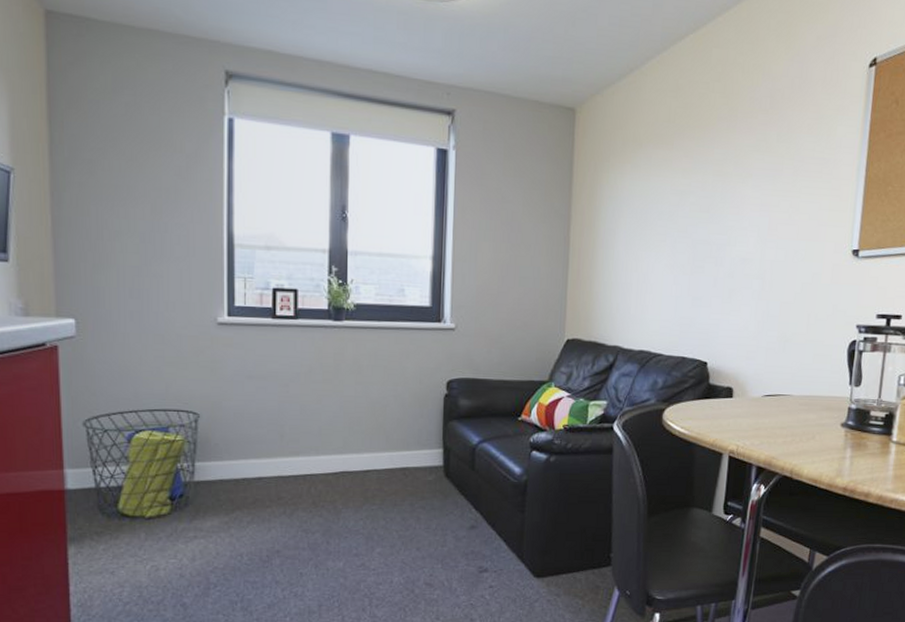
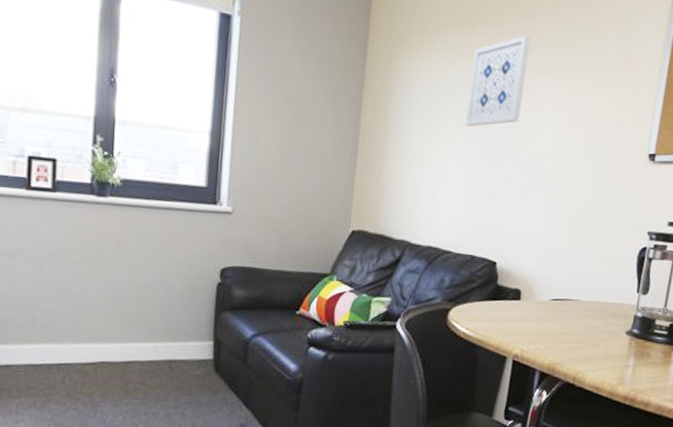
wall art: none [669,146,729,235] -> present [465,35,531,127]

